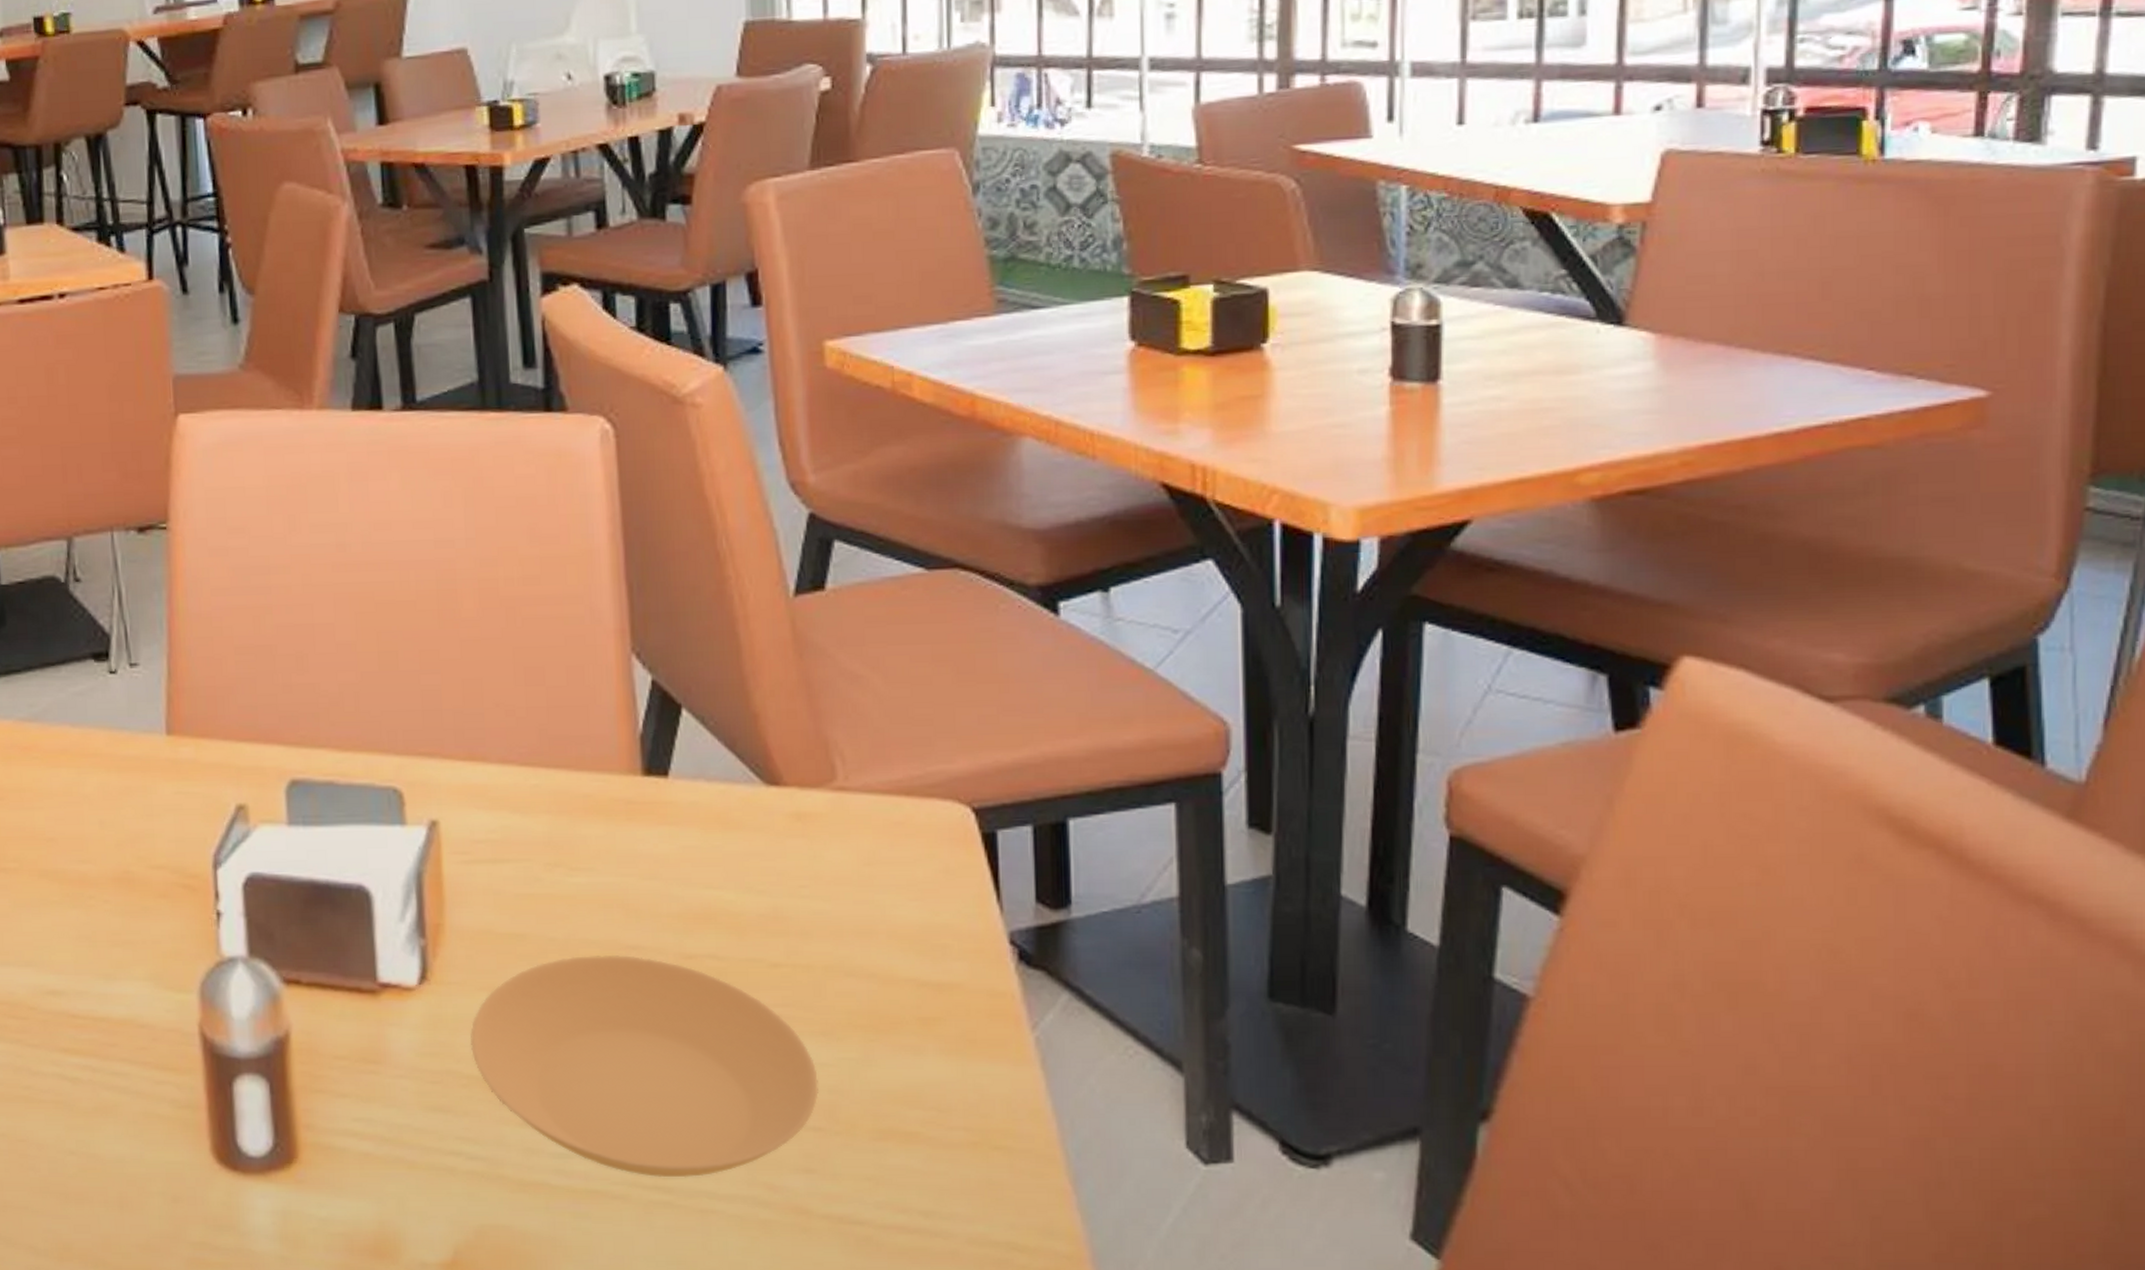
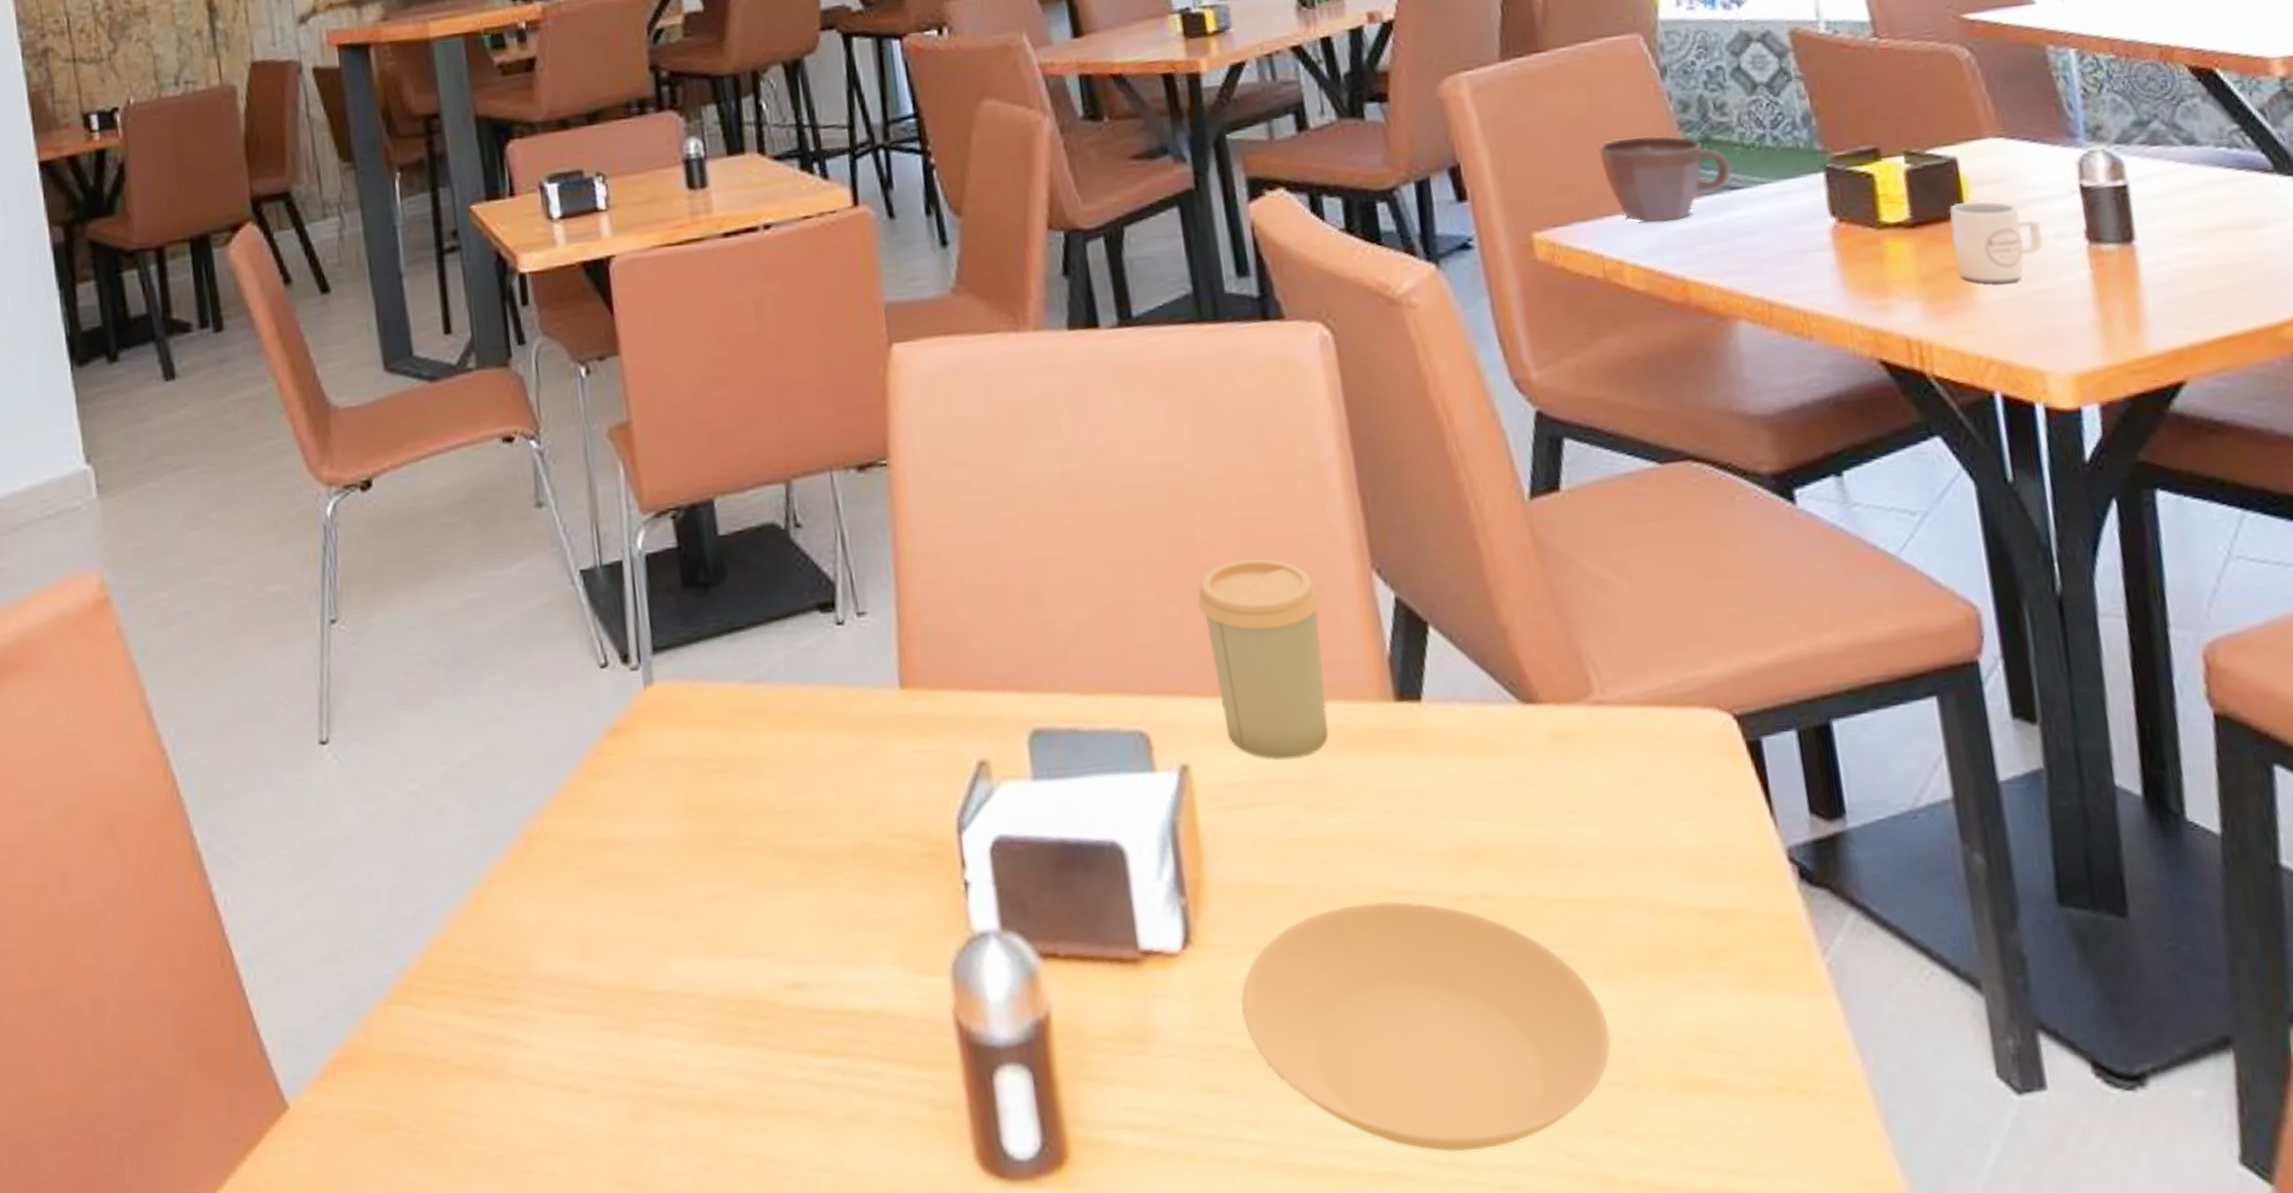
cup: none [459,635,580,821] -> present [1197,558,1328,759]
cup: none [901,251,1035,337] -> present [1599,135,1732,223]
mug: none [1250,333,1345,415] -> present [1949,201,2043,284]

